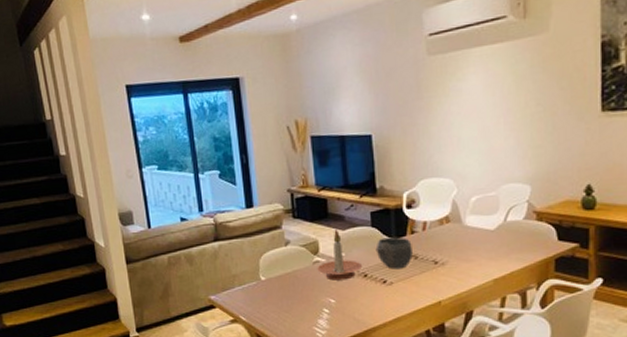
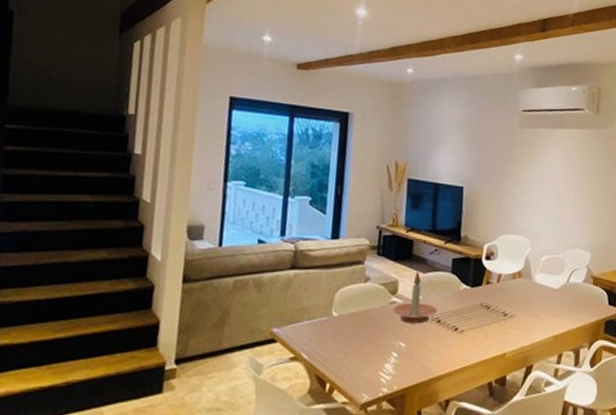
bowl: present [375,237,413,269] -> none [452,285,486,318]

